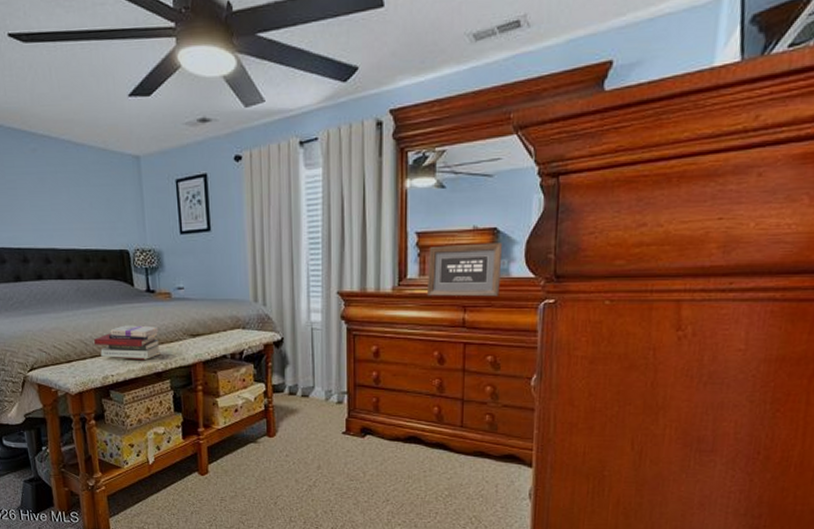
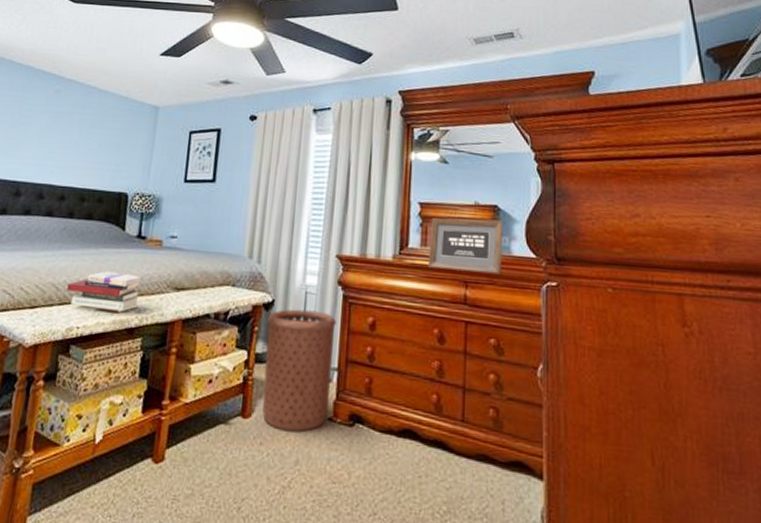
laundry basket: none [279,344,343,445] -> present [261,309,336,432]

